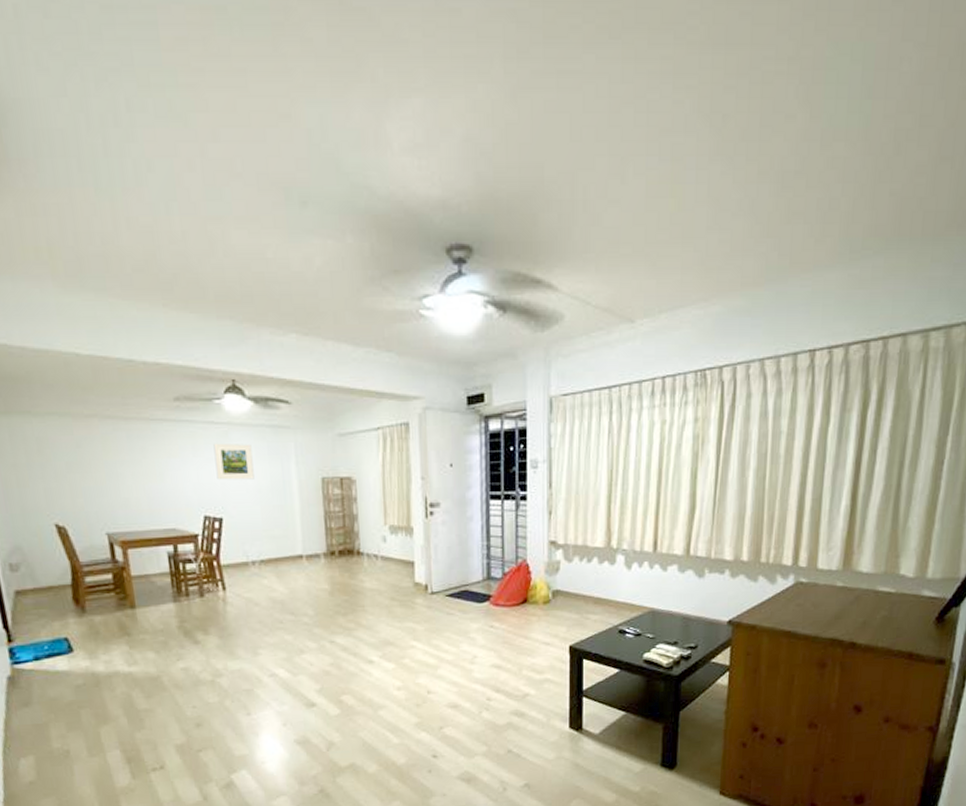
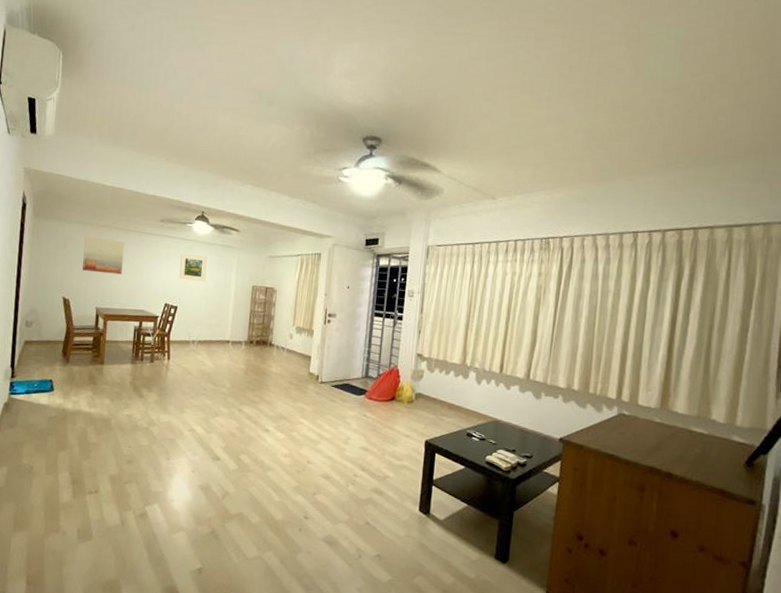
wall art: none [66,432,134,485] -> present [82,235,125,275]

